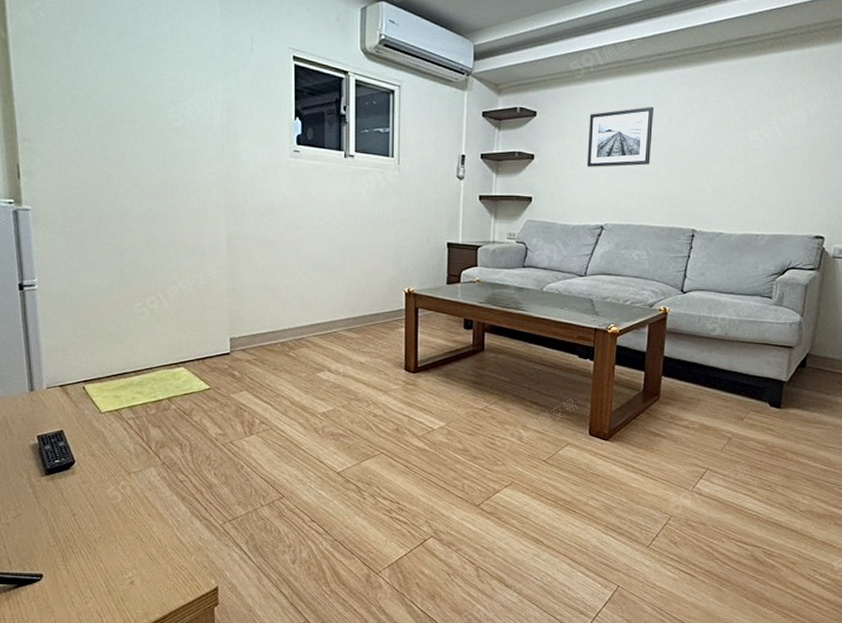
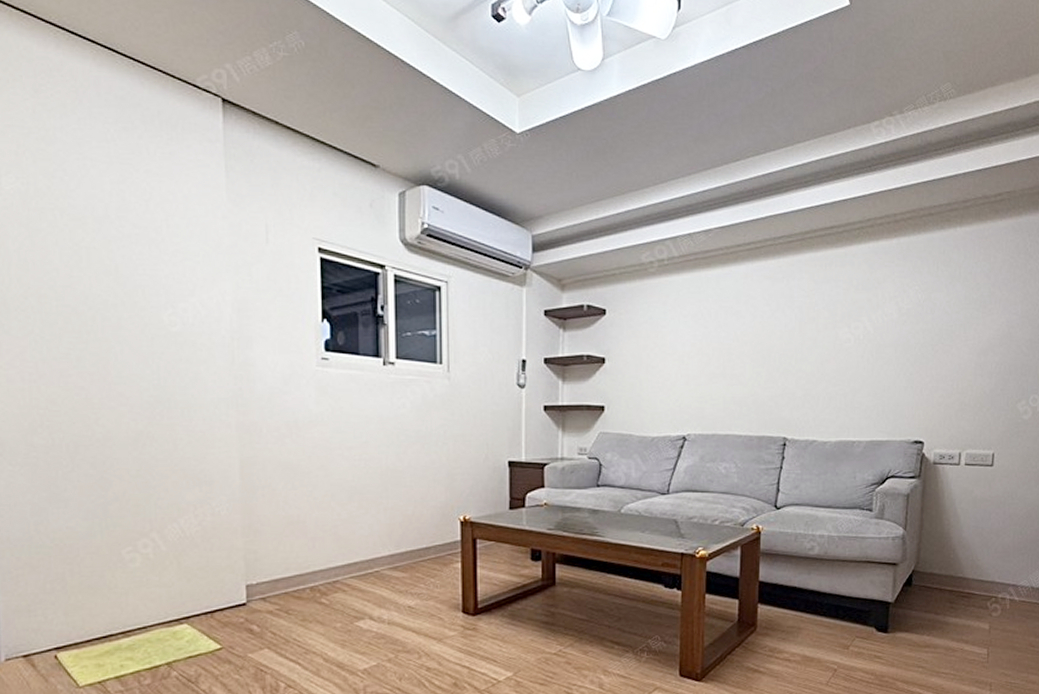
wall art: present [587,107,653,167] -> none [664,303,735,371]

